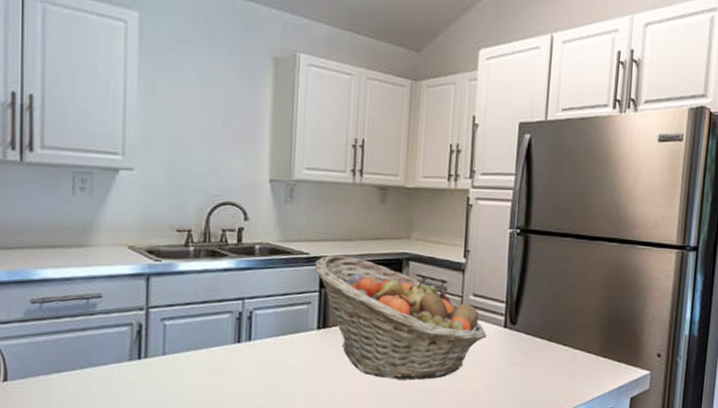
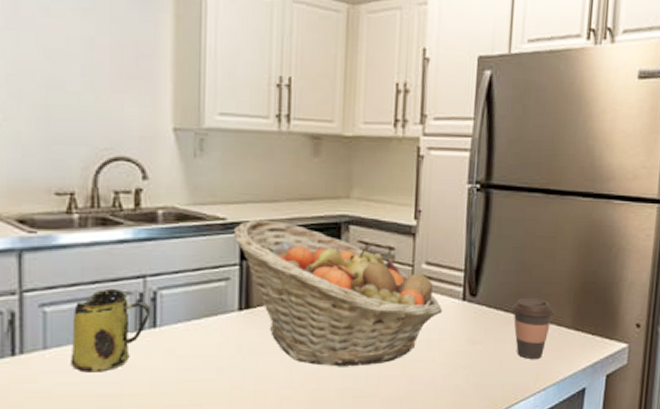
mug: none [183,307,247,376] -> present [70,288,151,373]
coffee cup: none [546,327,585,381] -> present [510,297,555,359]

